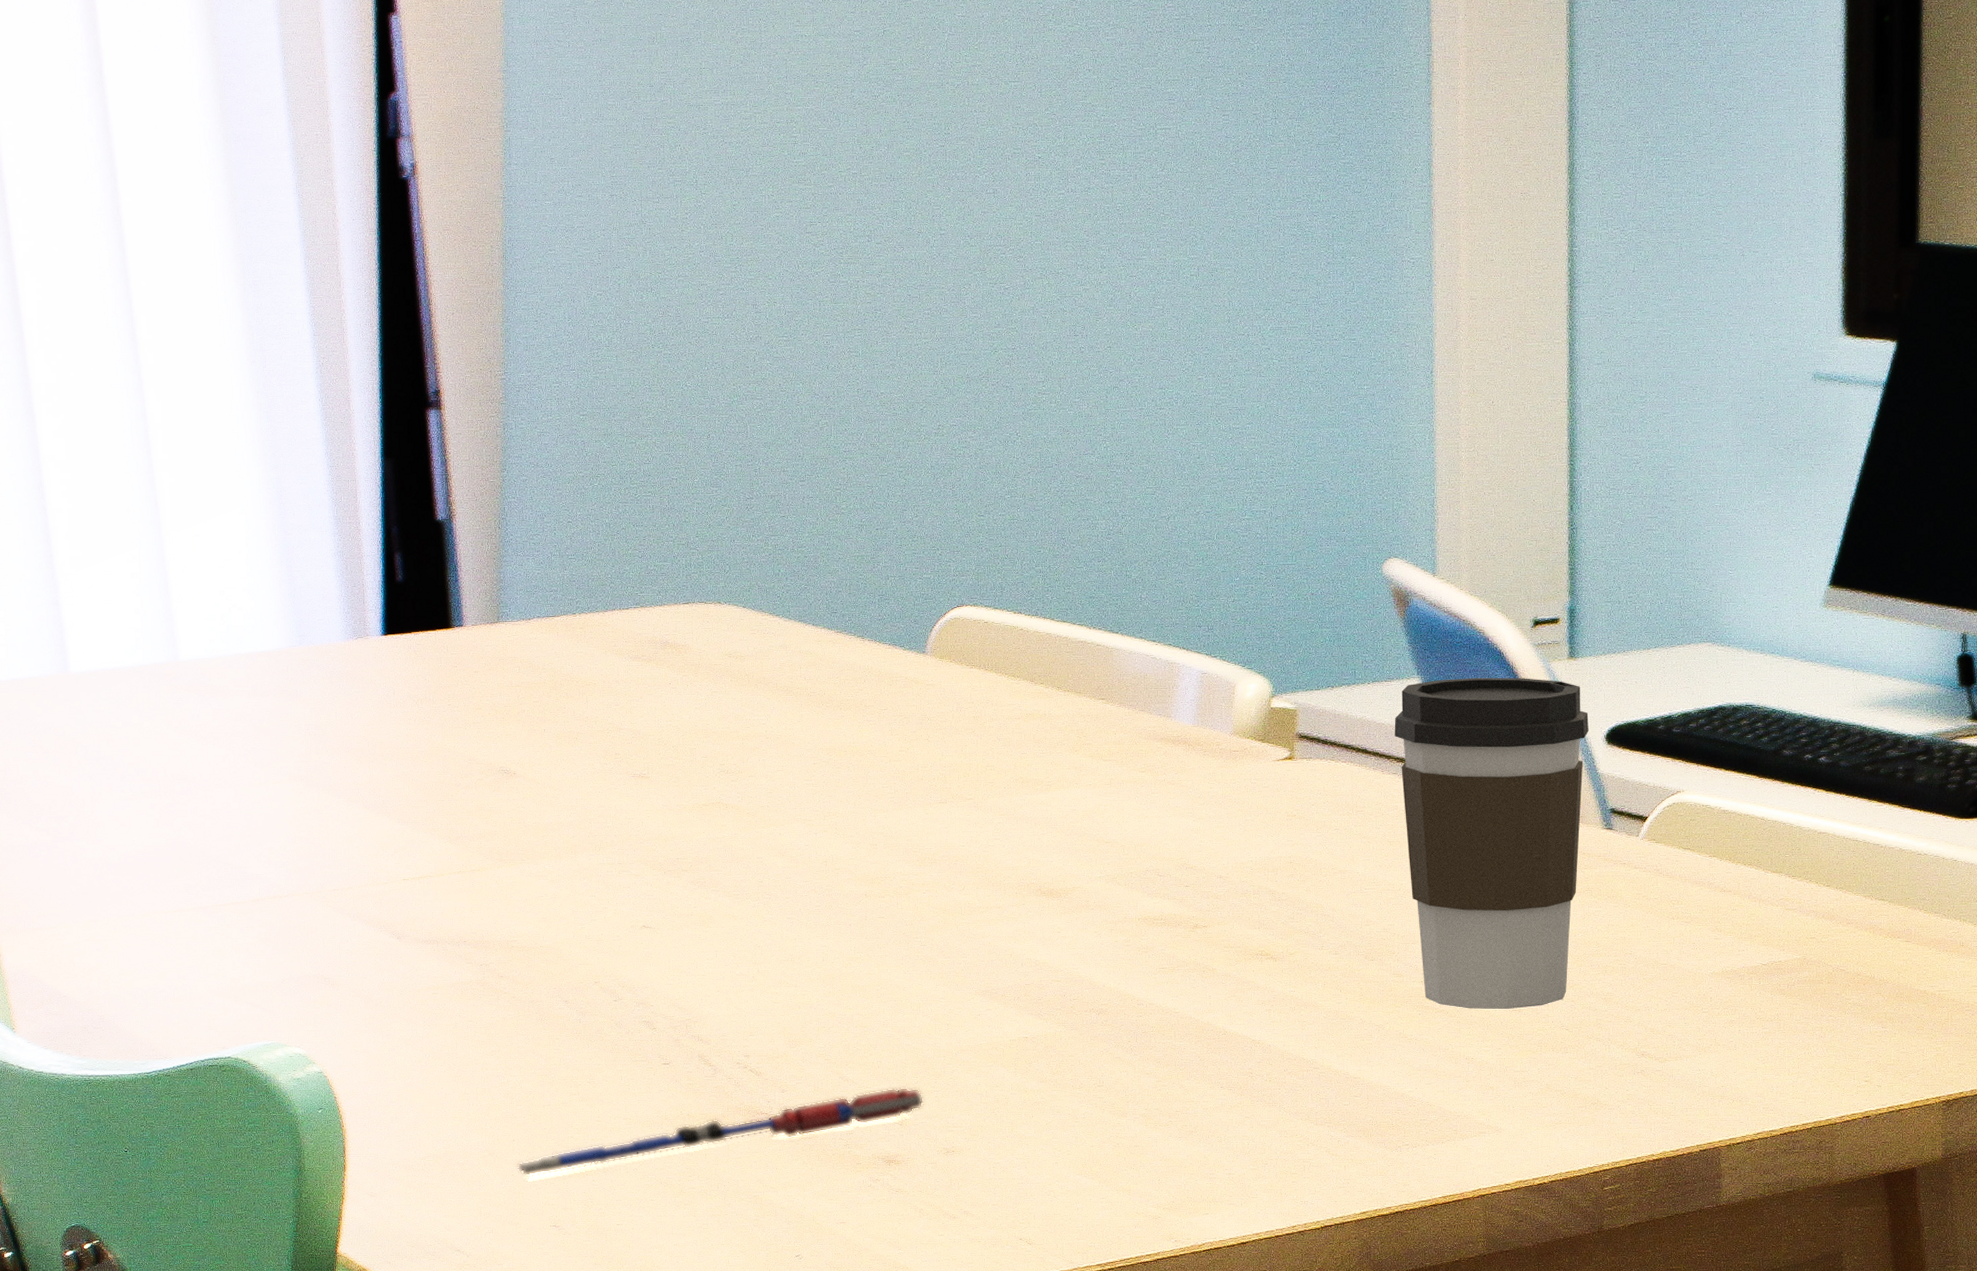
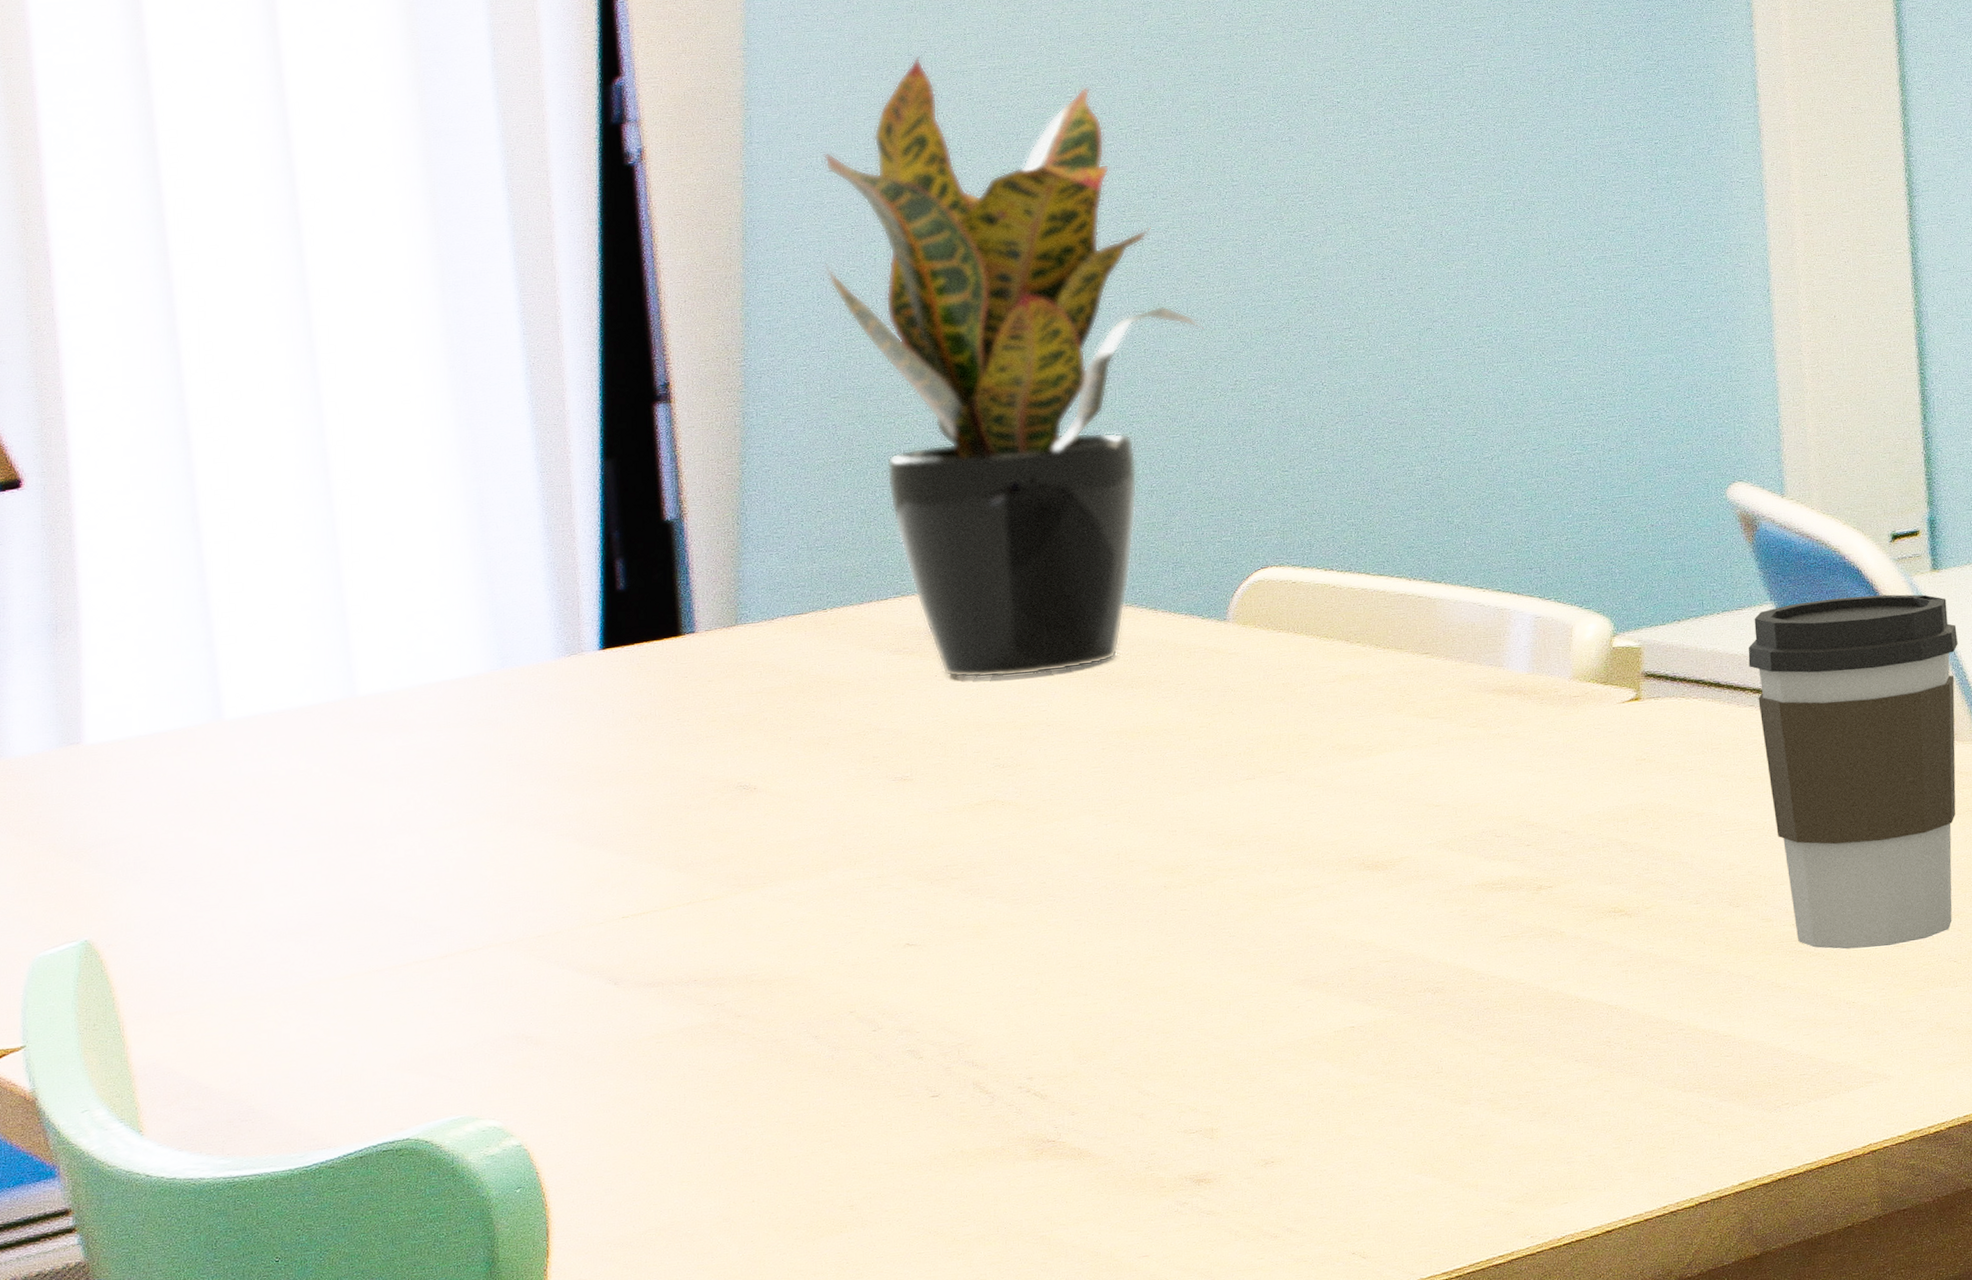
pen: present [516,1087,924,1178] -> none [756,1095,1238,1242]
potted plant: none [573,88,912,690] -> present [822,56,1205,679]

